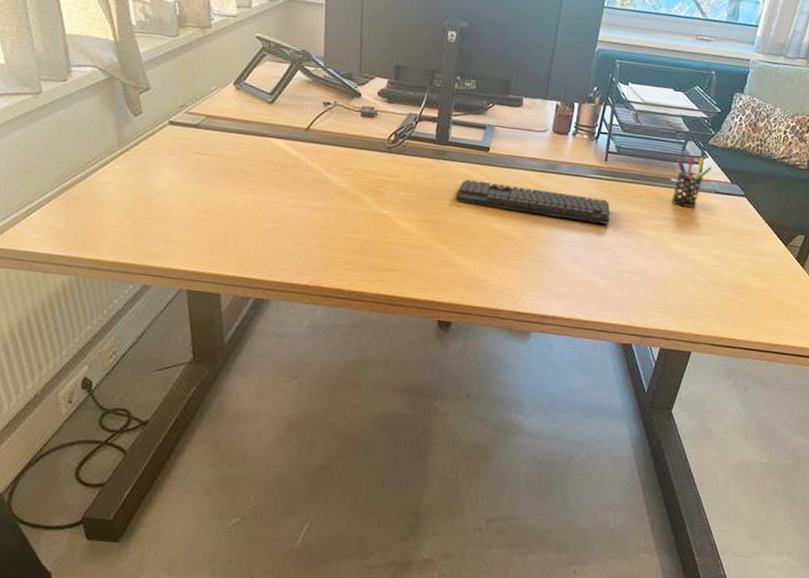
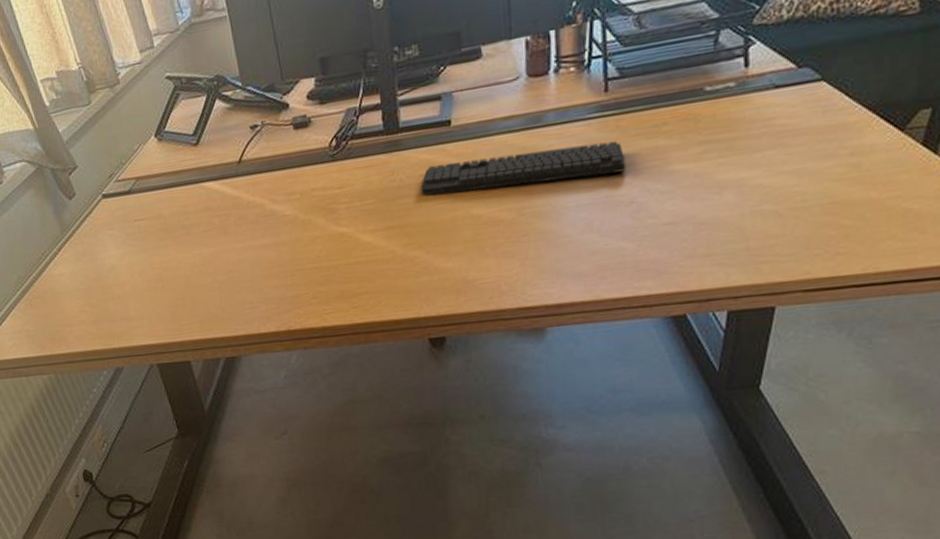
pen holder: present [671,156,713,208] -> none [709,45,765,121]

